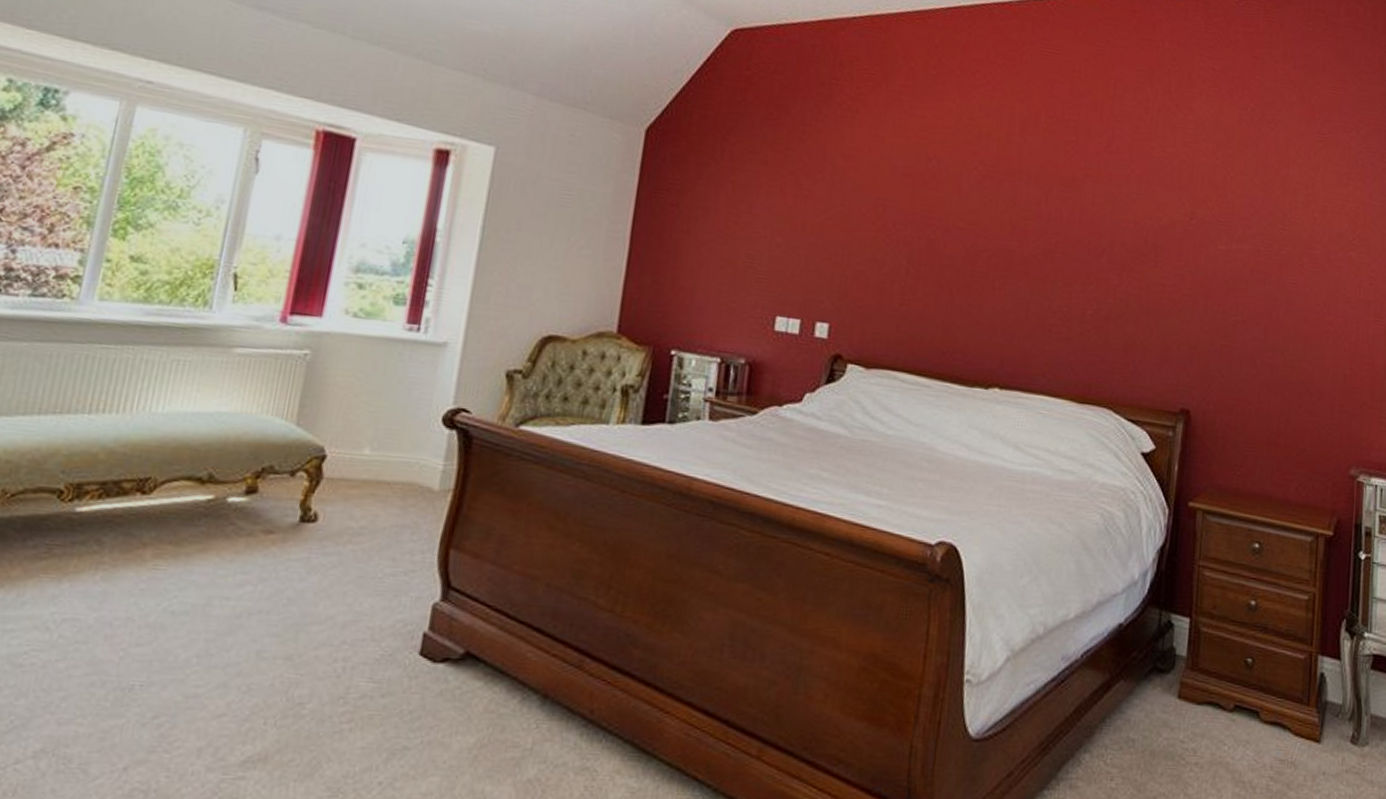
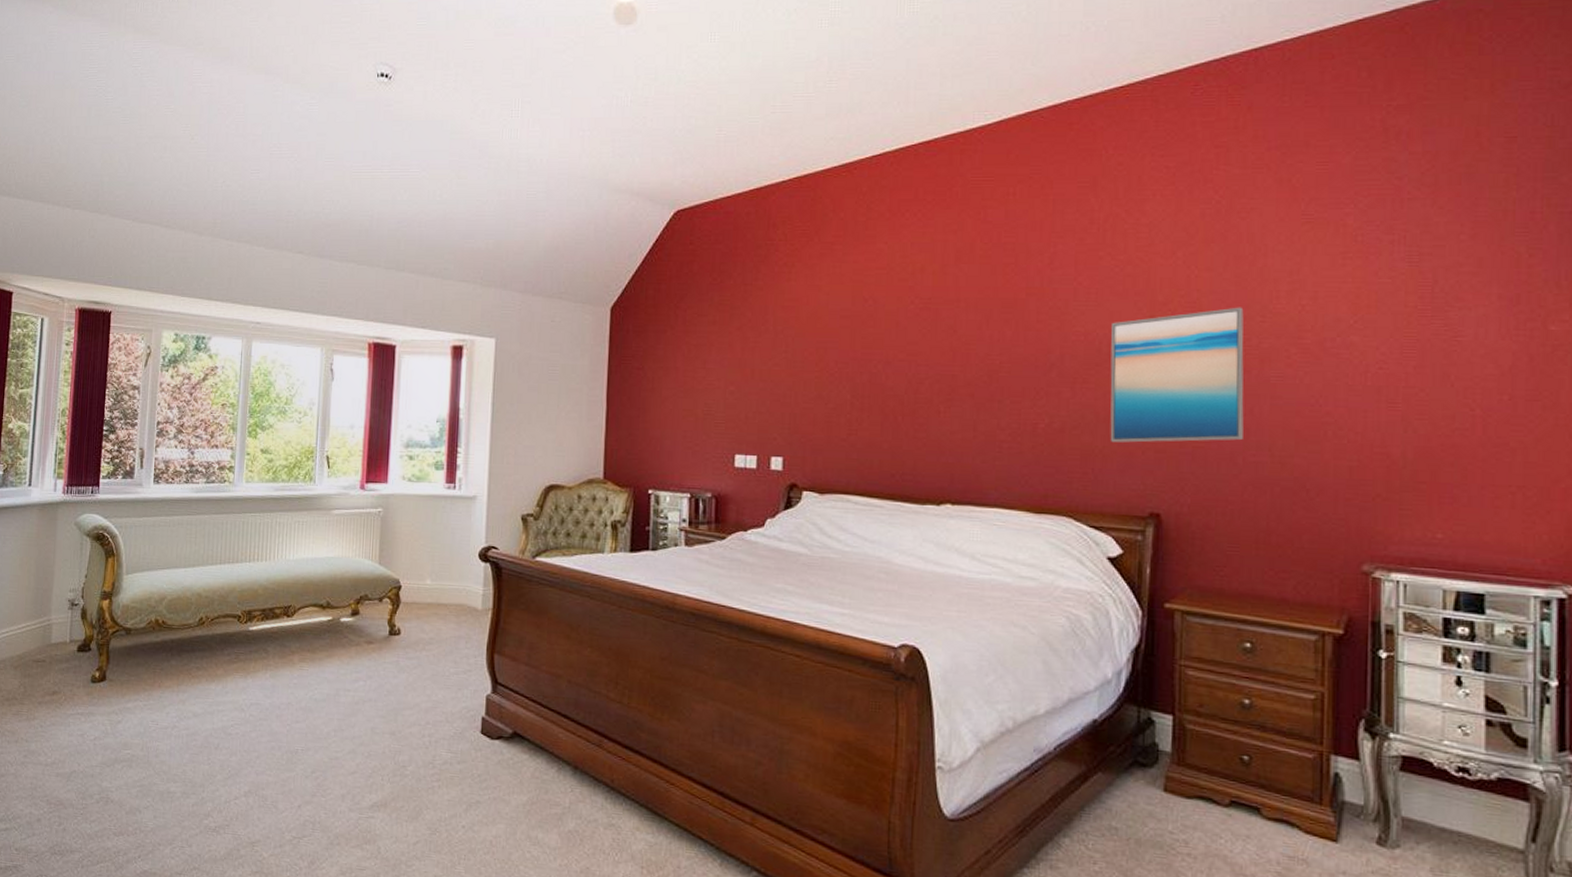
wall art: none [1150,212,1268,342] -> present [1110,307,1244,443]

